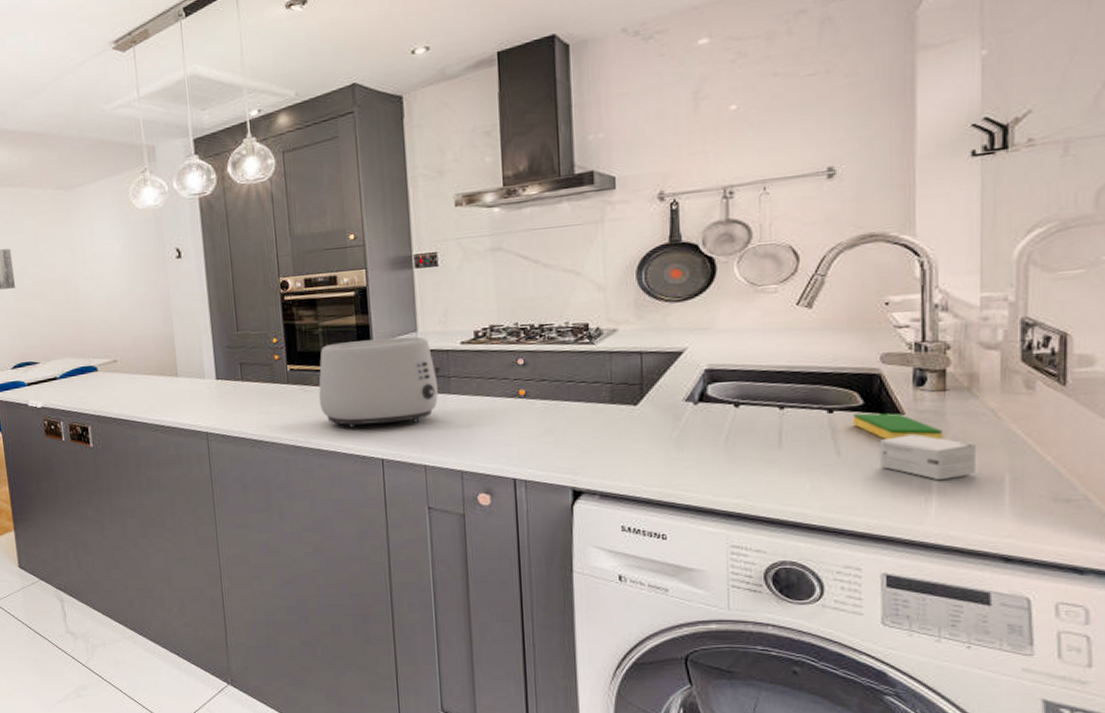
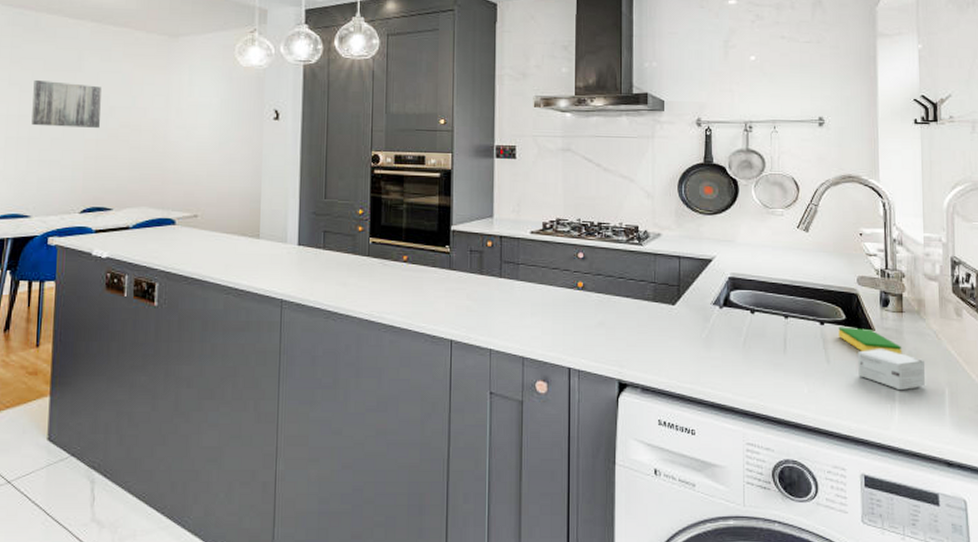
toaster: present [318,336,442,429] -> none [397,220,513,308]

